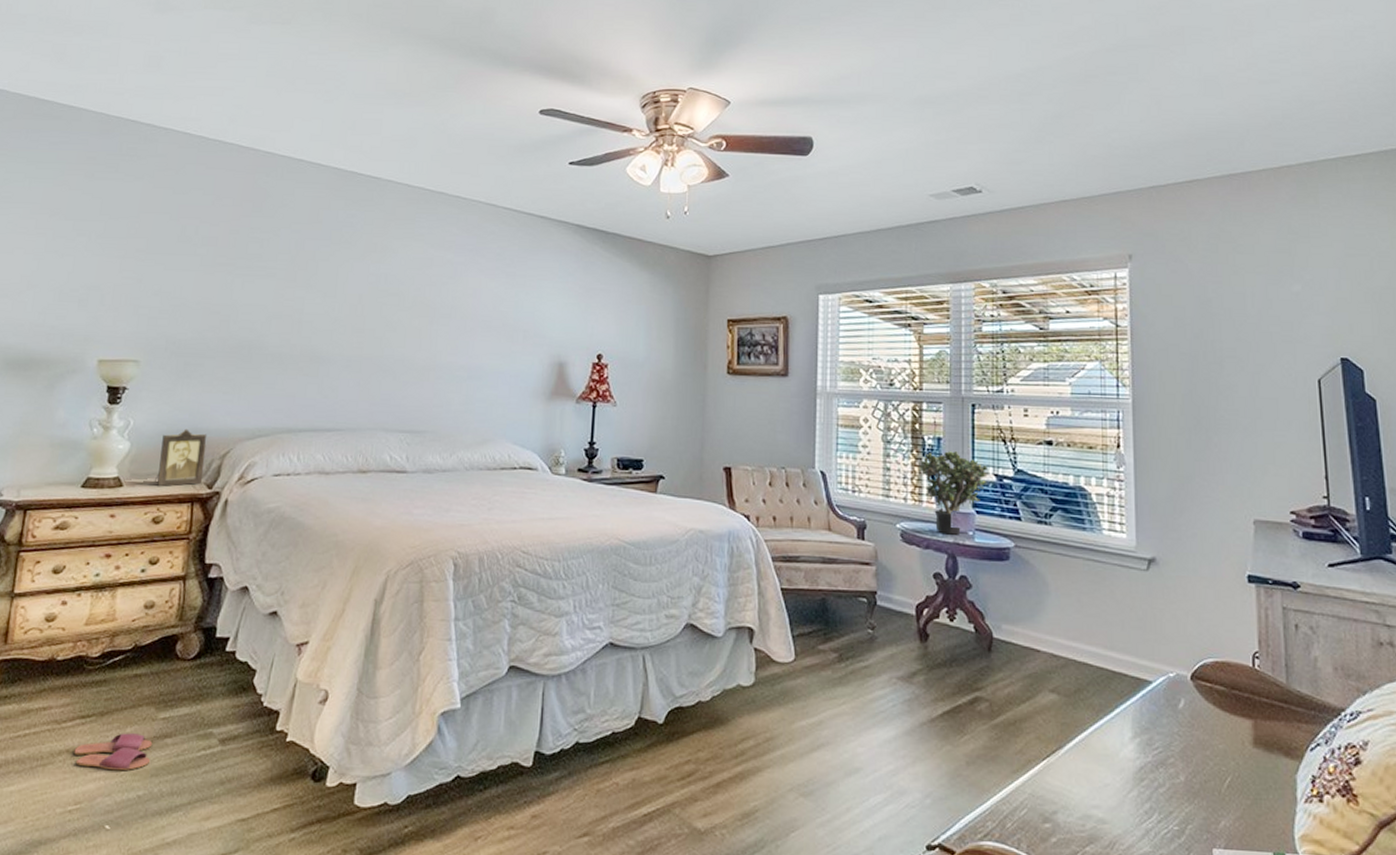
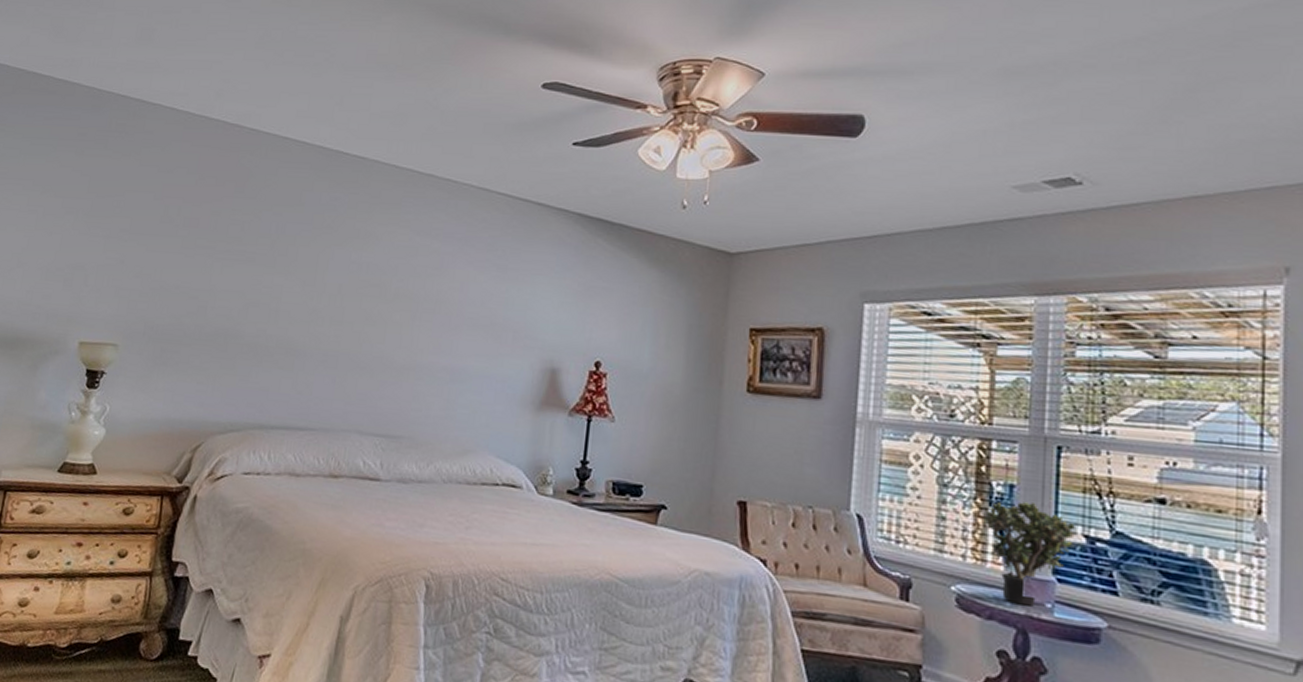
photo frame: present [154,428,208,487] -> none [126,418,180,478]

